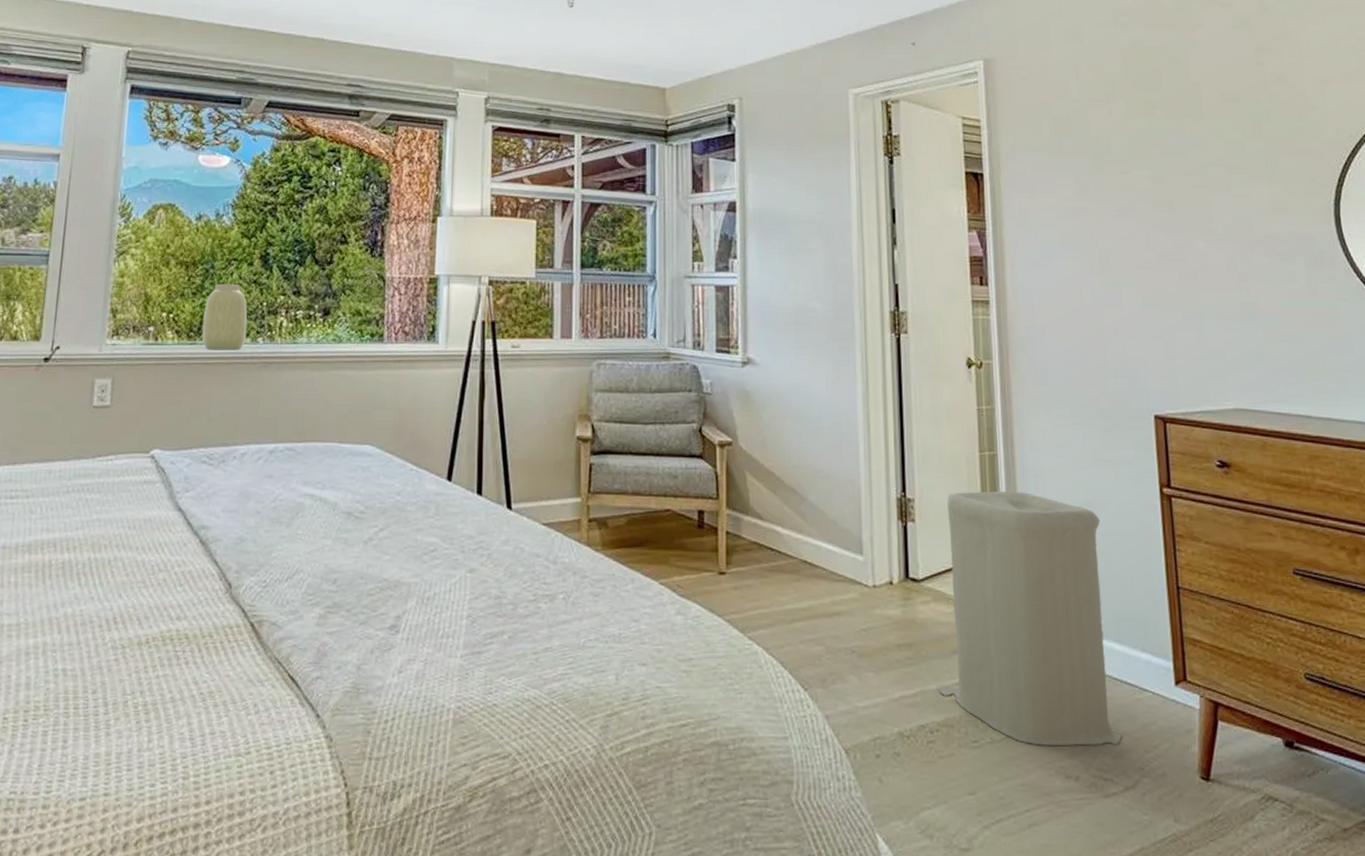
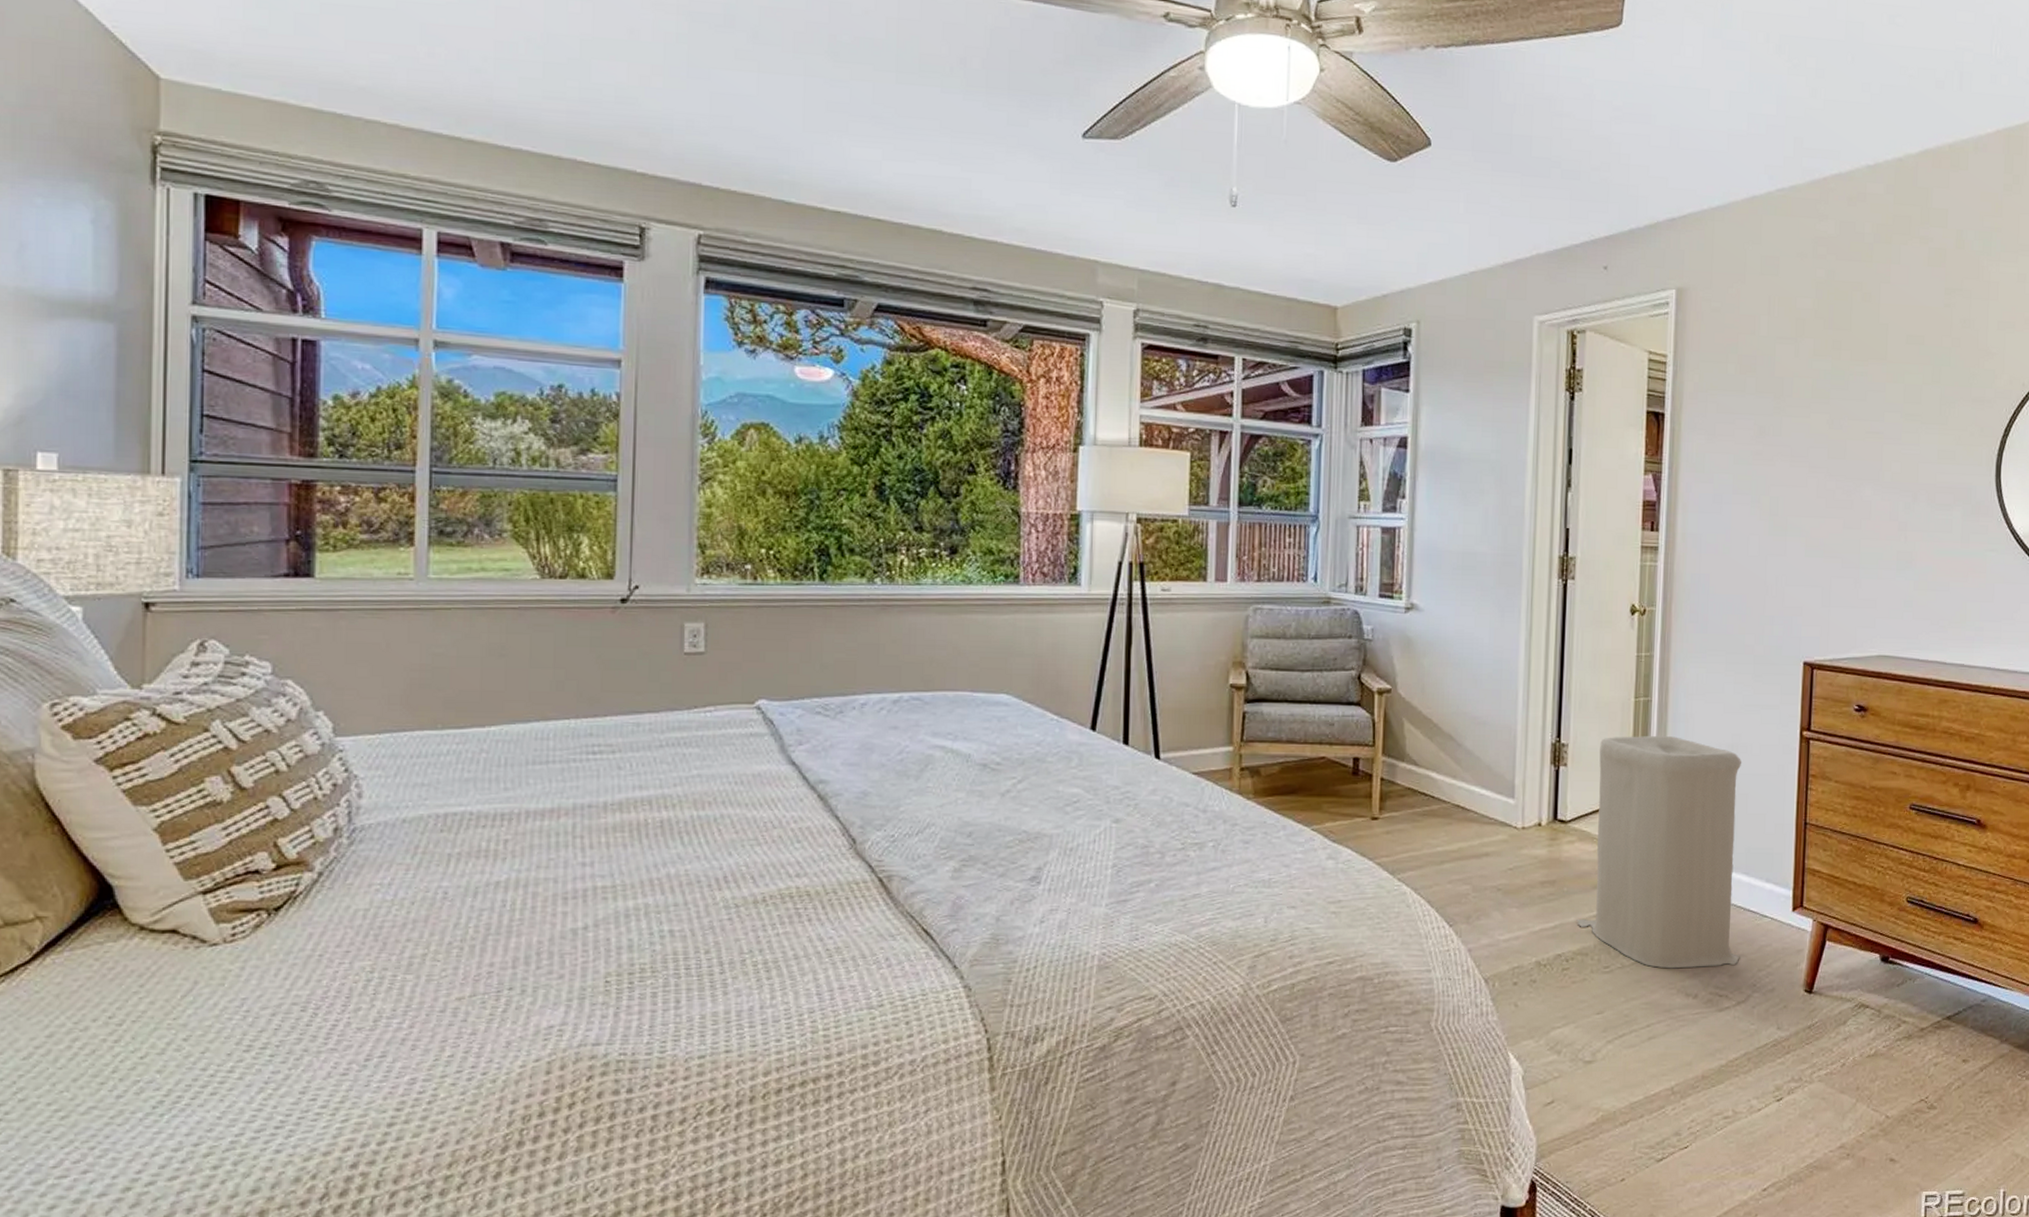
vase: present [202,283,248,351] -> none [809,516,862,592]

